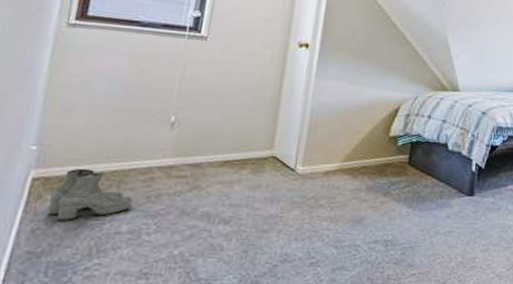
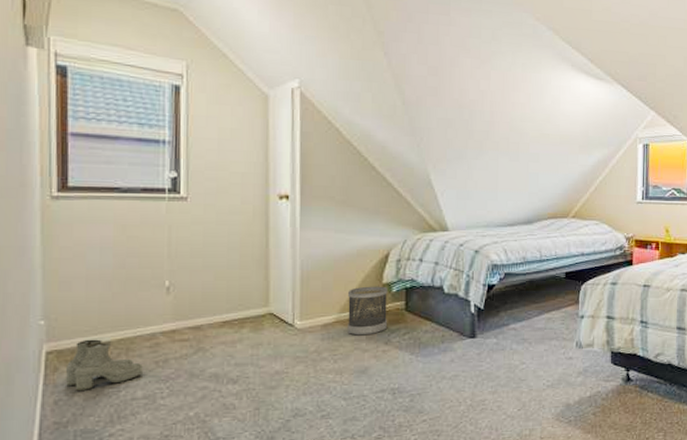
wastebasket: none [348,137,394,186] -> present [347,286,388,336]

